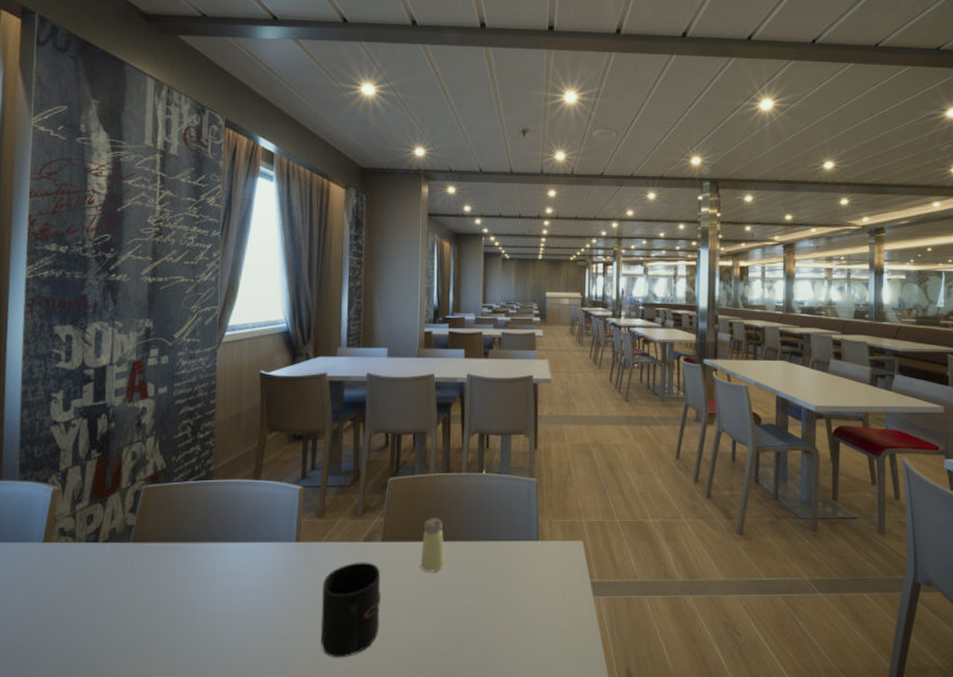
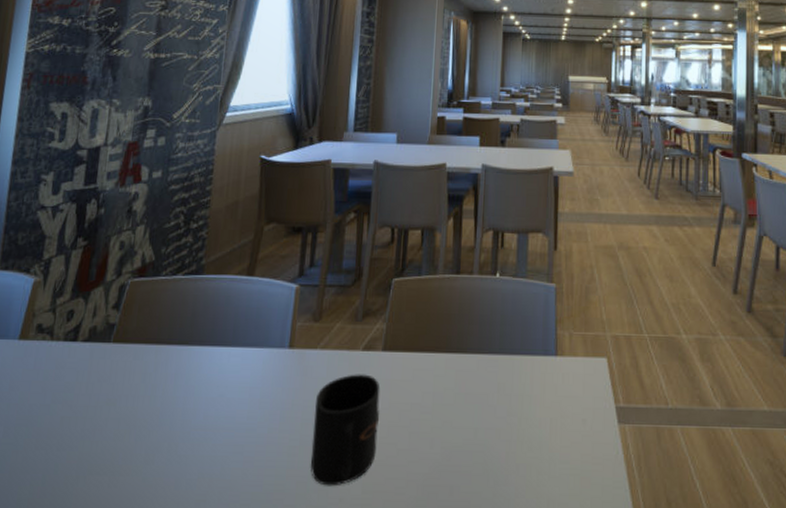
saltshaker: present [420,518,445,572] -> none [424,325,452,389]

